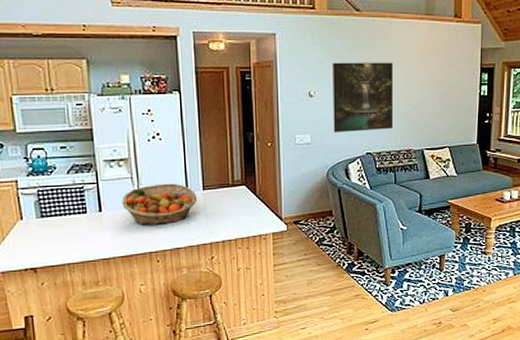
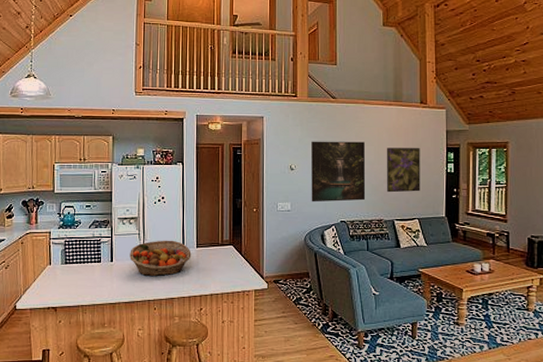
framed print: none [417,69,453,120] -> present [387,148,420,193]

